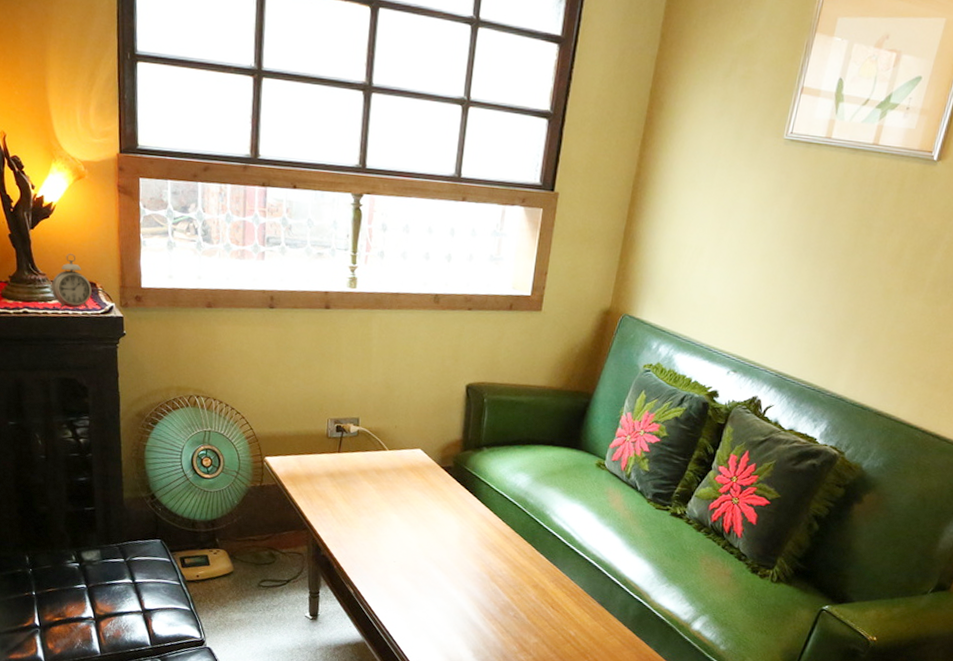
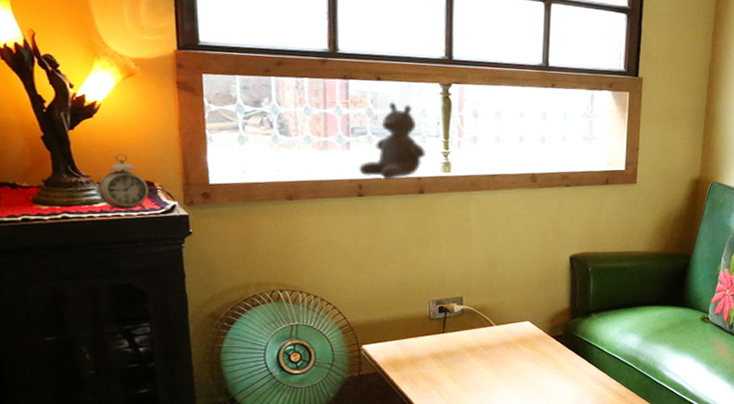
stuffed animal: none [271,211,334,293] -> present [358,102,425,180]

